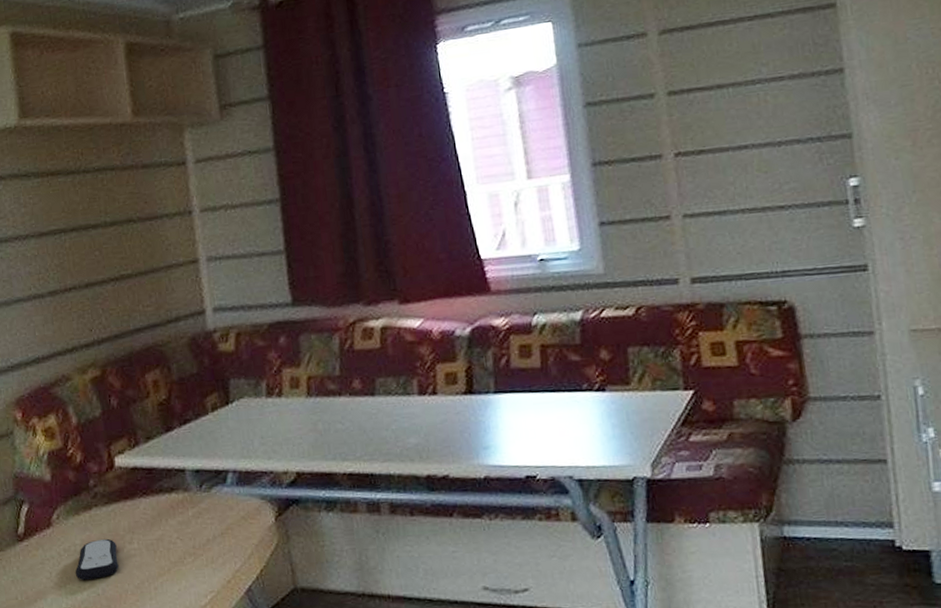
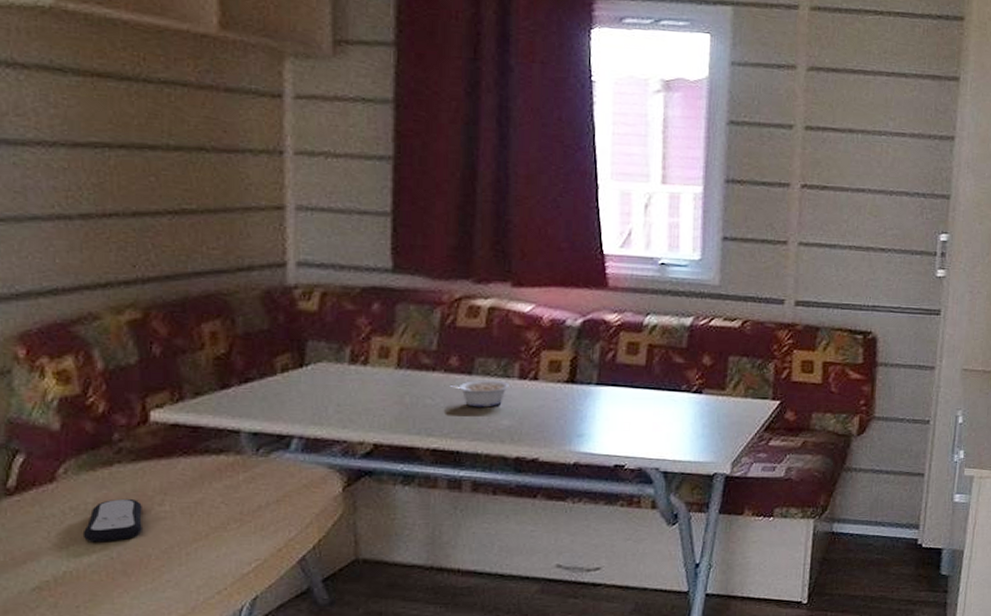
legume: none [356,398,411,428] -> present [449,380,509,407]

